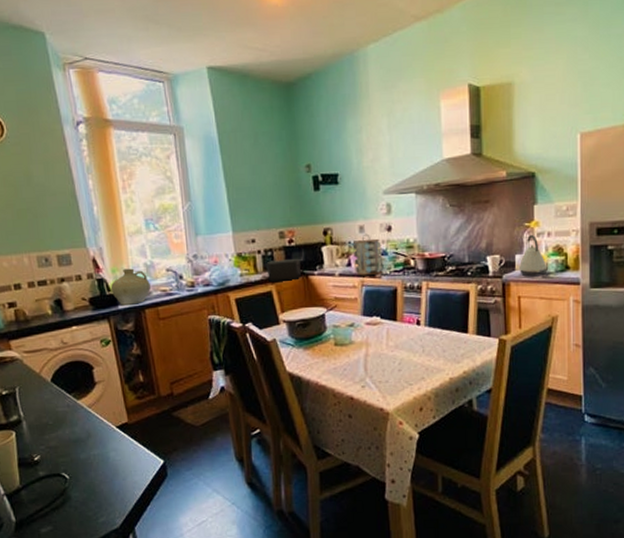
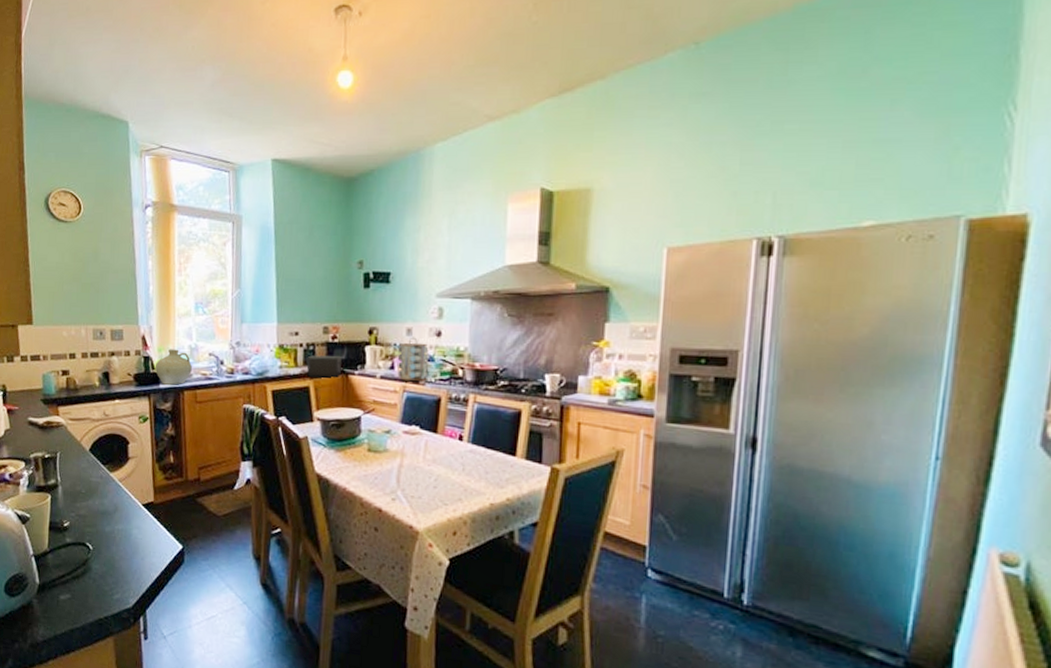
kettle: present [519,235,548,277] -> none [582,356,616,403]

